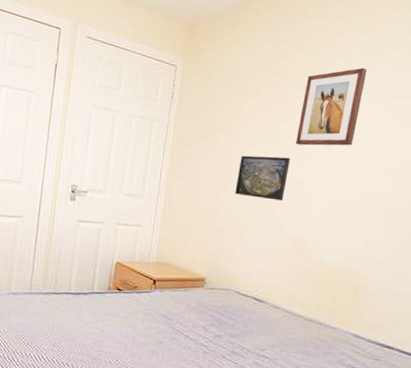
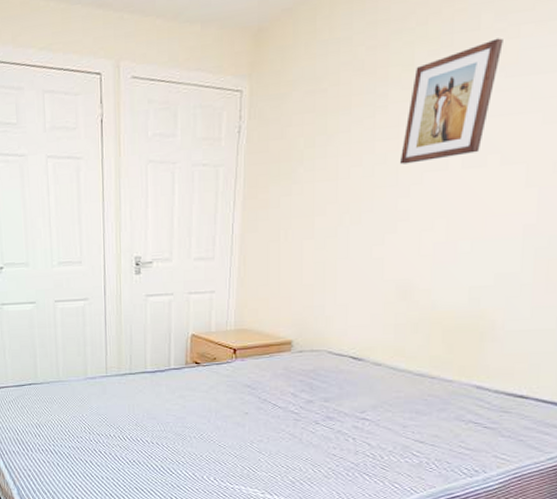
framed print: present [235,155,291,201] -> none [323,183,394,240]

